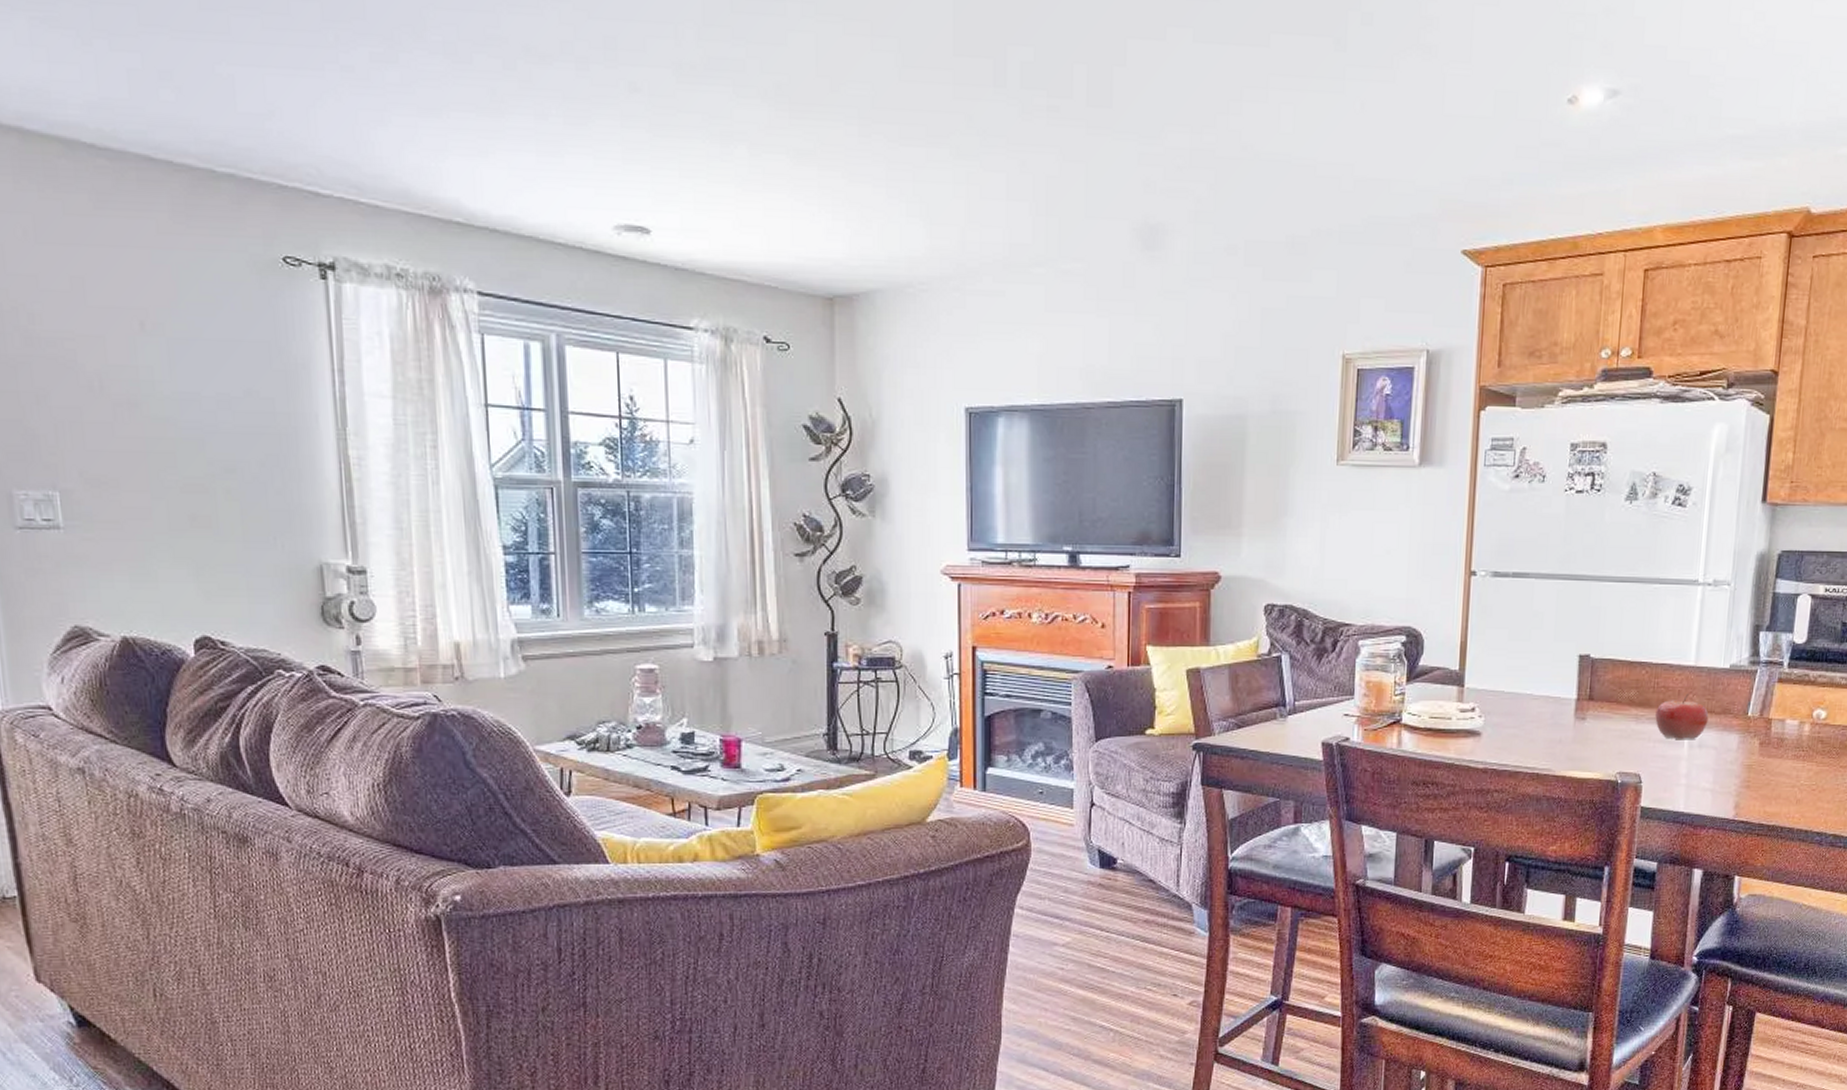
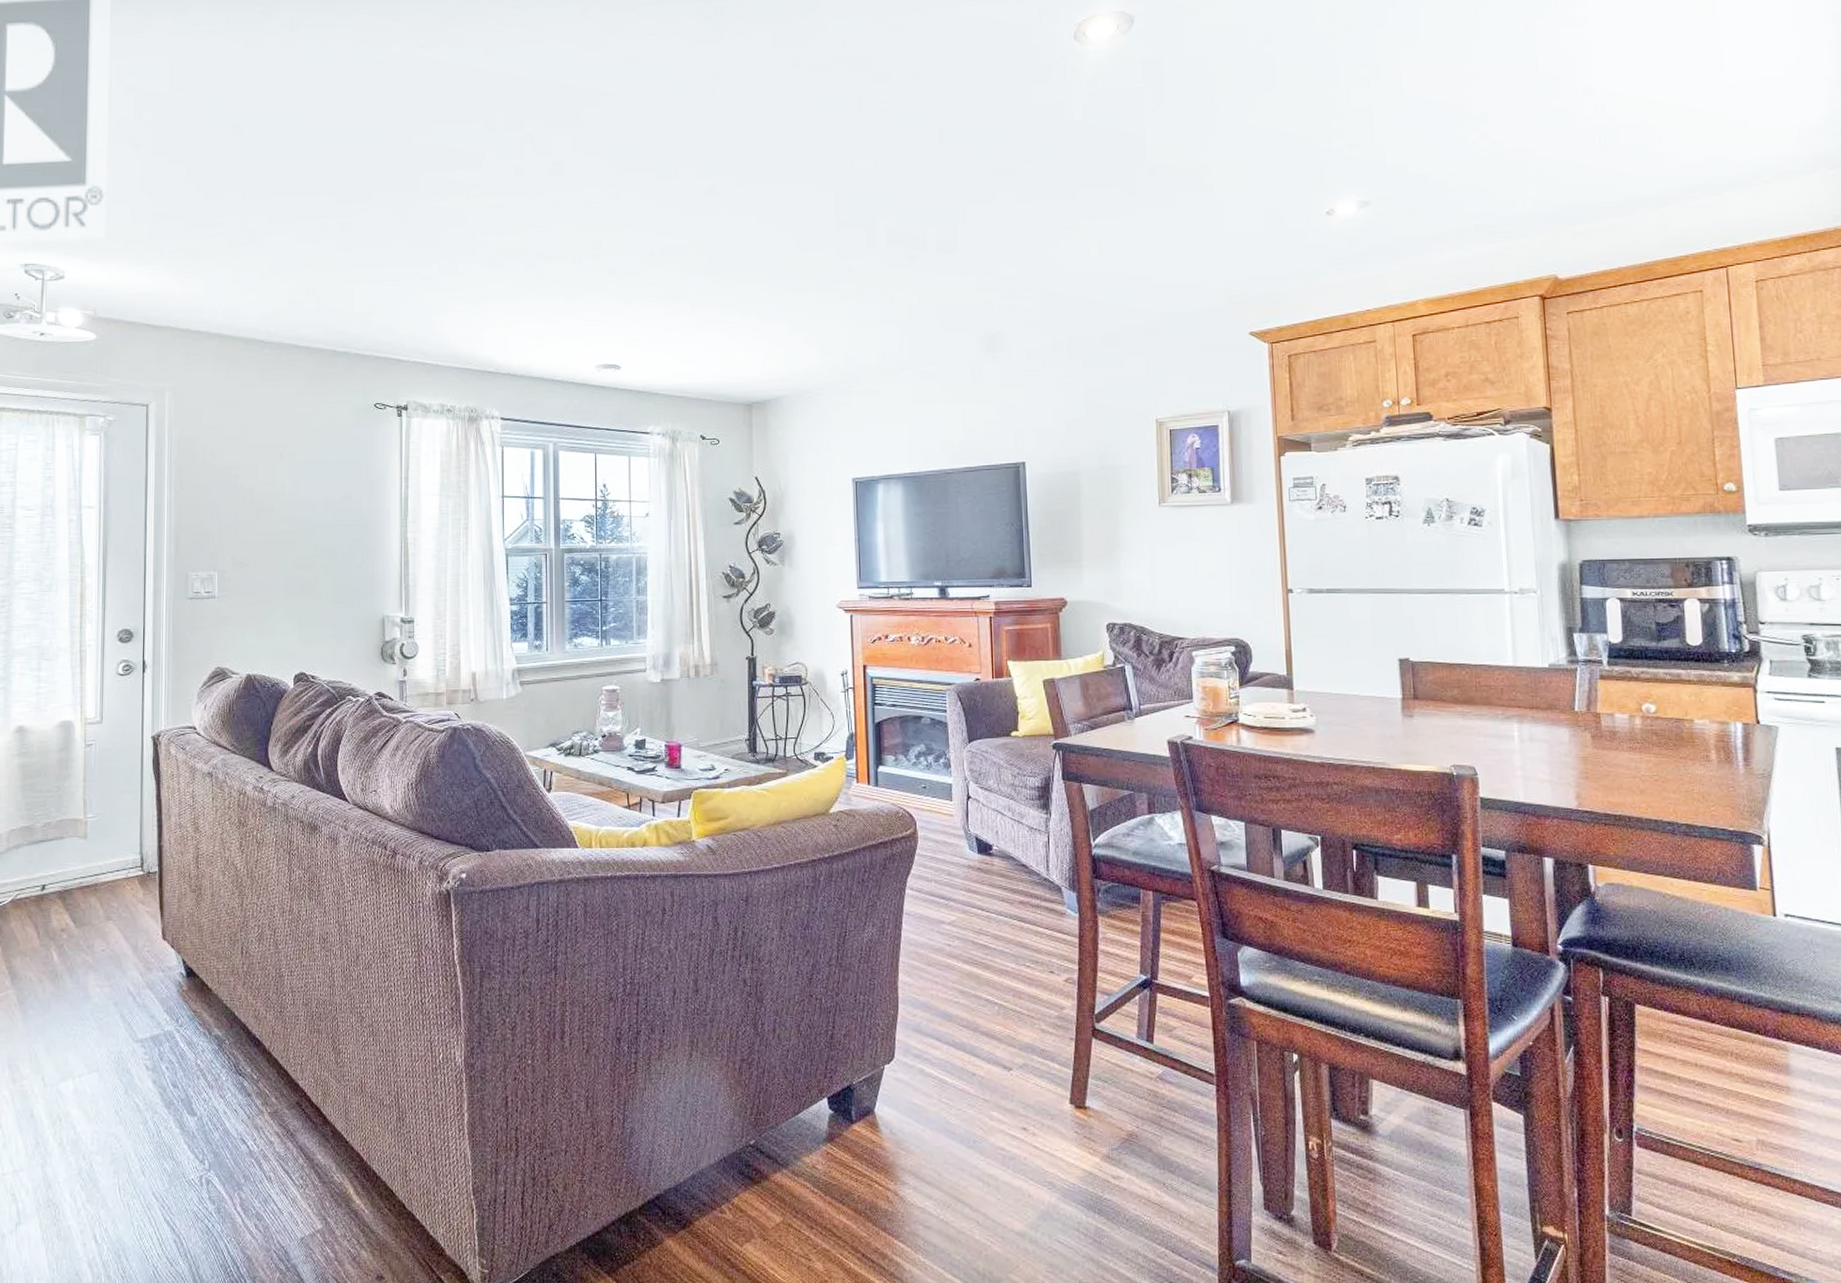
fruit: present [1655,694,1709,740] -> none [1481,692,1536,735]

